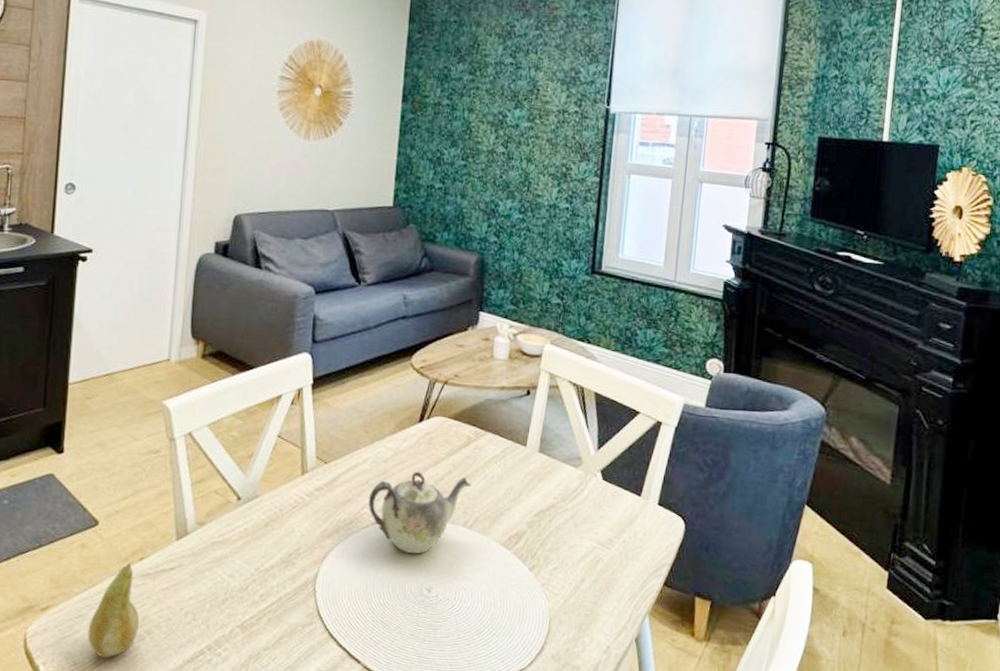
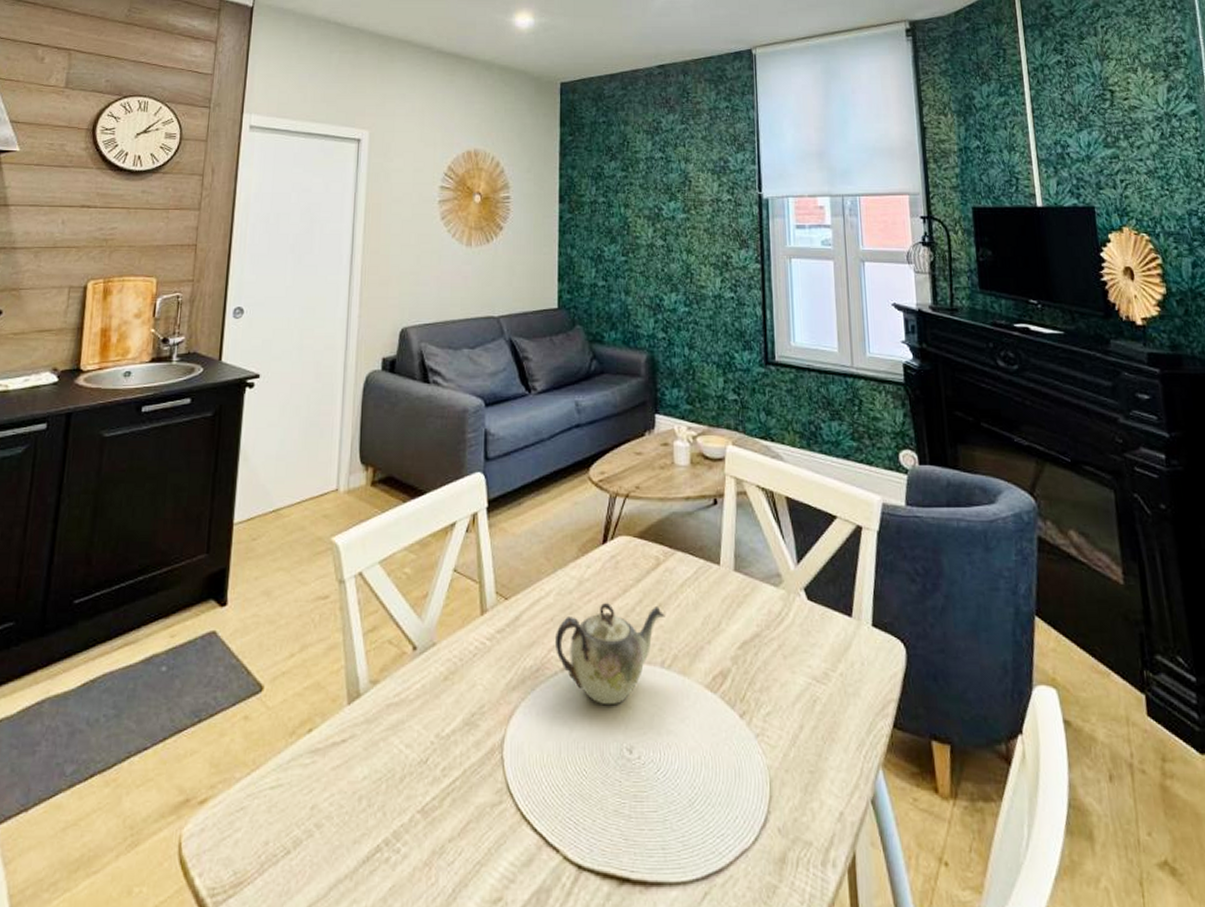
fruit: present [87,563,140,658] -> none [250,736,309,864]

